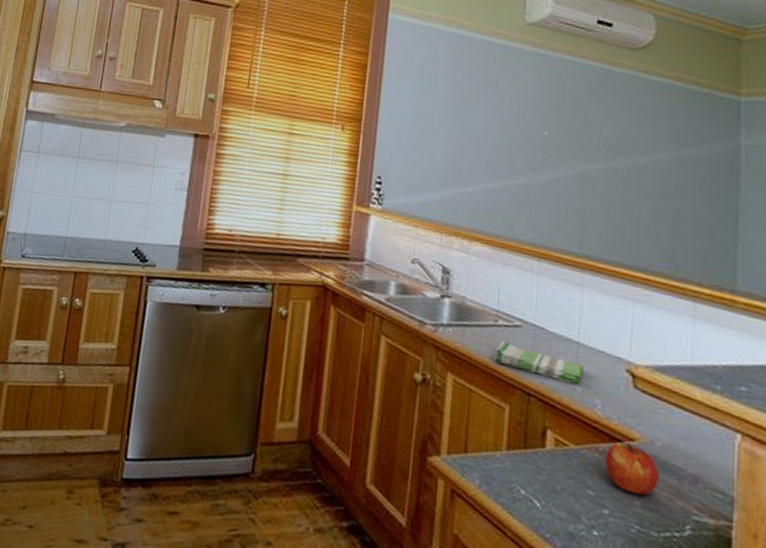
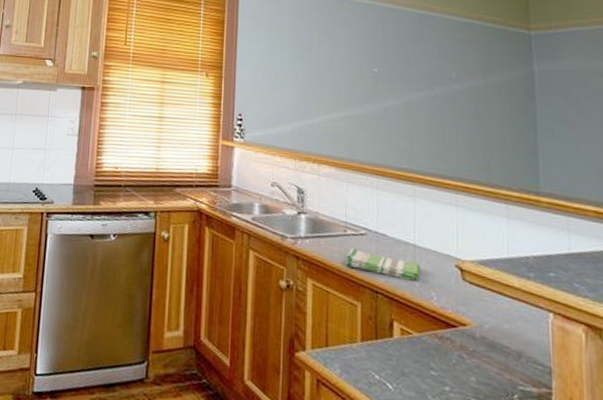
apple: present [604,442,659,496] -> none [443,327,489,373]

